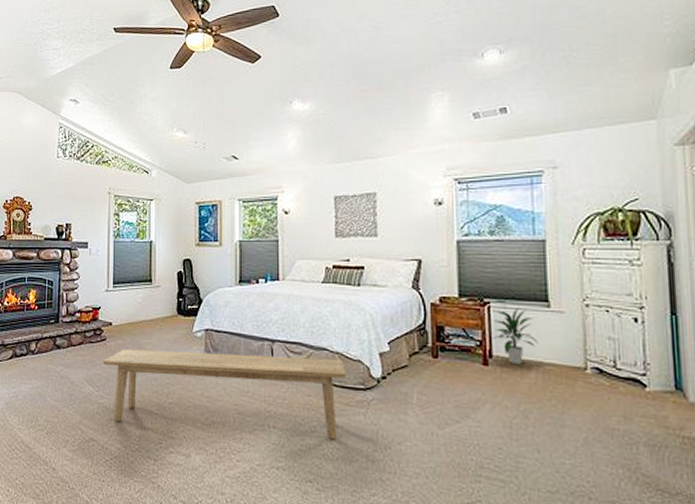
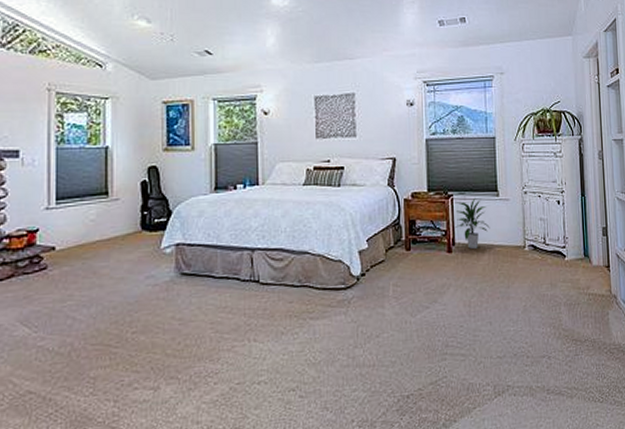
bench: present [103,349,347,440] -> none [43,261,329,366]

